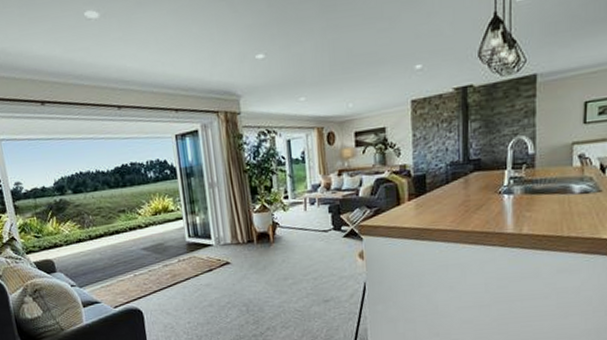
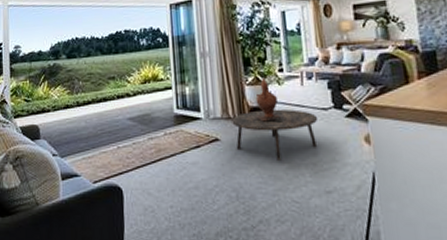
coffee table: none [241,232,319,278] -> present [232,109,318,161]
lidded ewer: none [261,205,287,245] -> present [254,77,282,122]

